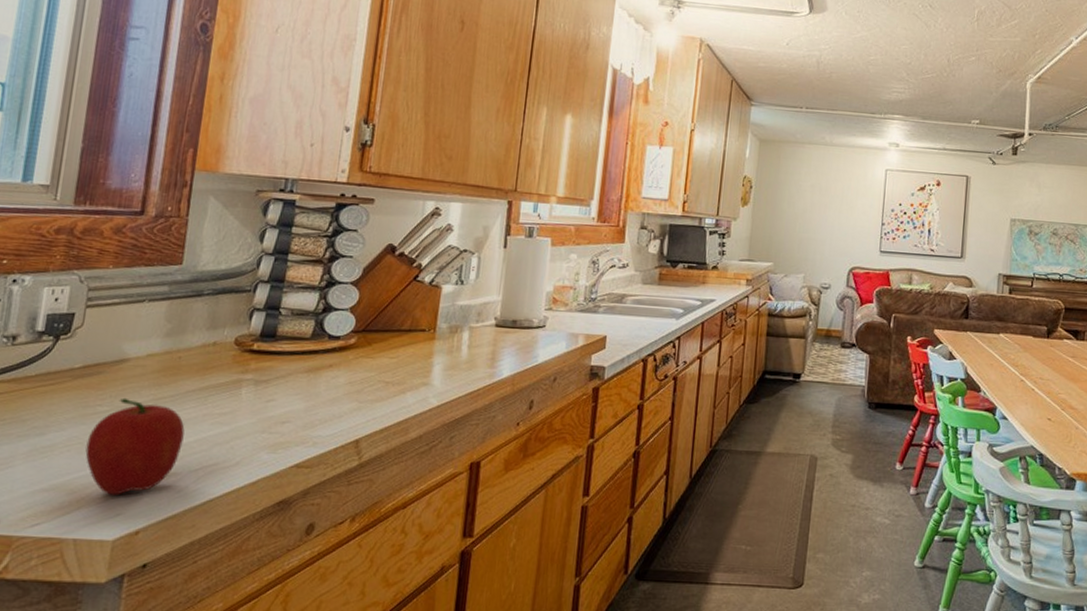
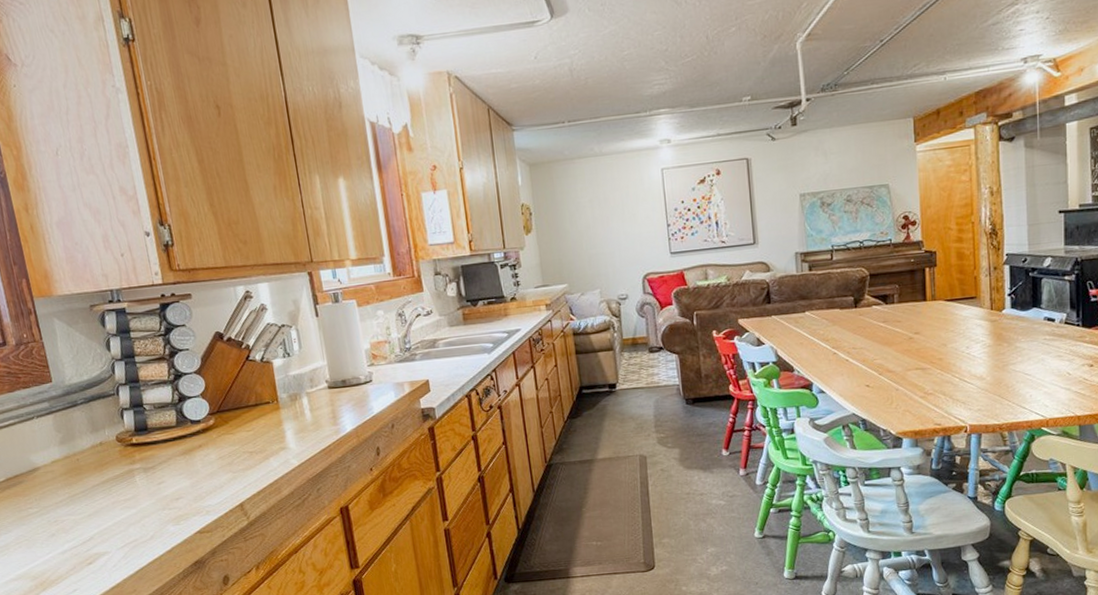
fruit: present [85,397,185,495] -> none [31,499,105,576]

